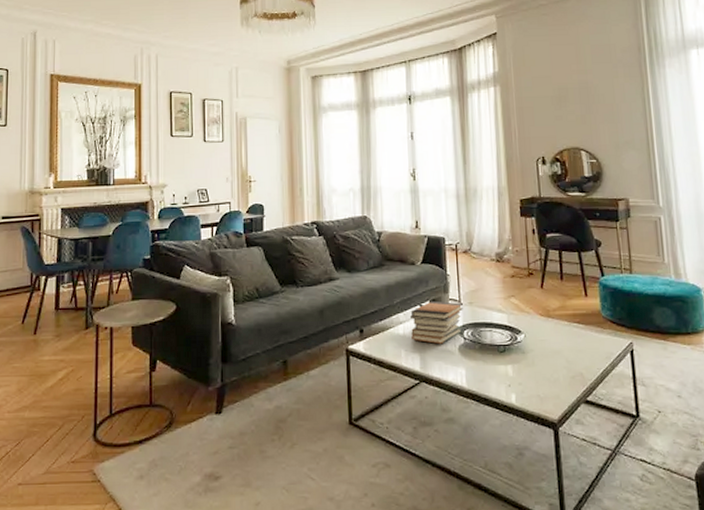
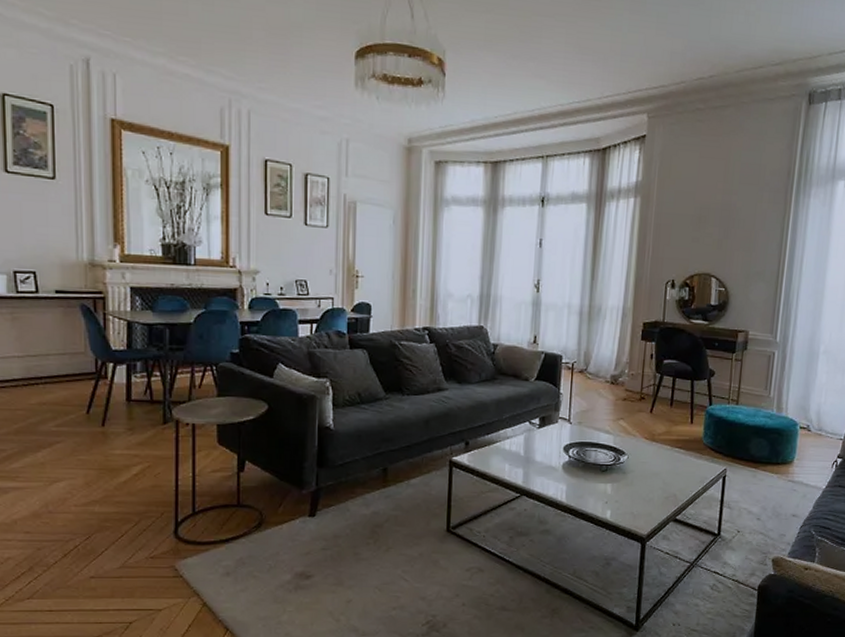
book stack: present [409,300,463,344] -> none [517,418,572,460]

